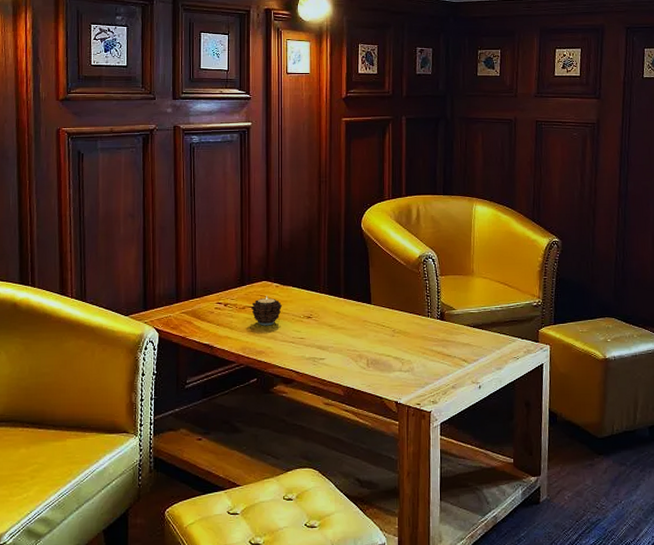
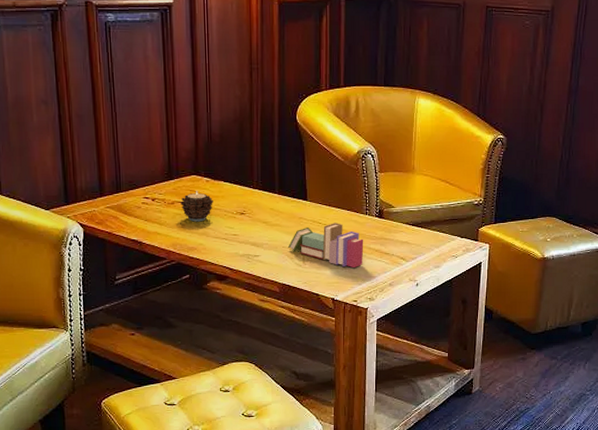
book: none [353,325,426,371] -> present [288,223,364,269]

